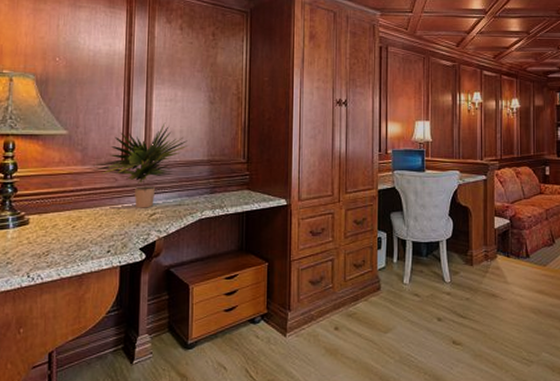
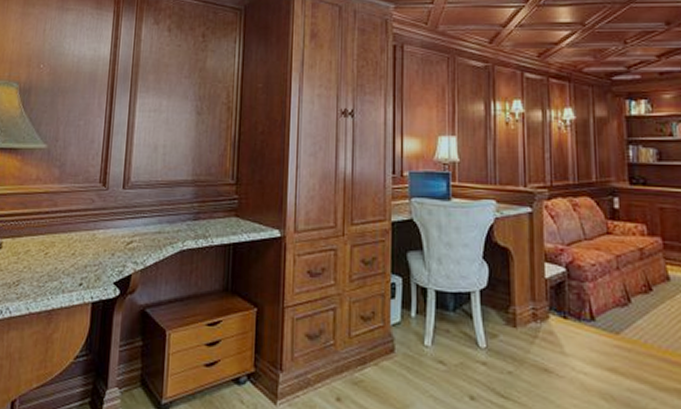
plant: present [91,122,189,208] -> none [68,136,172,235]

